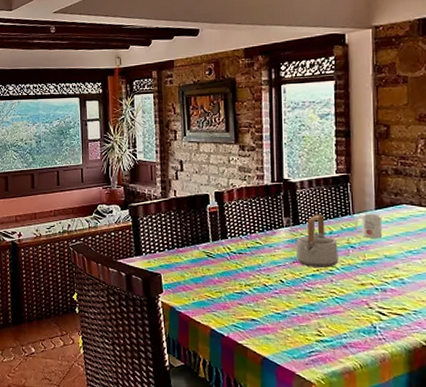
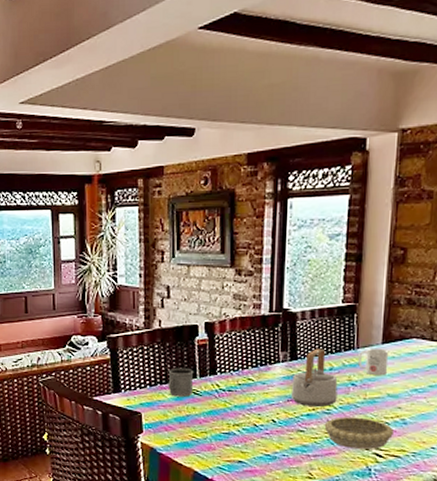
mug: none [184,232,207,259] -> present [168,368,194,397]
decorative bowl: none [328,277,394,308] -> present [324,417,393,449]

